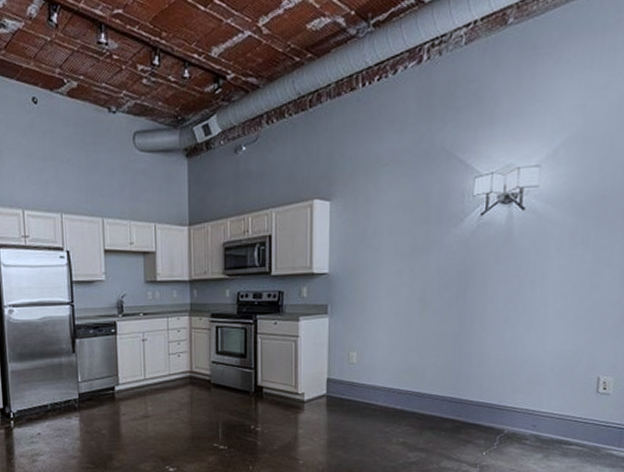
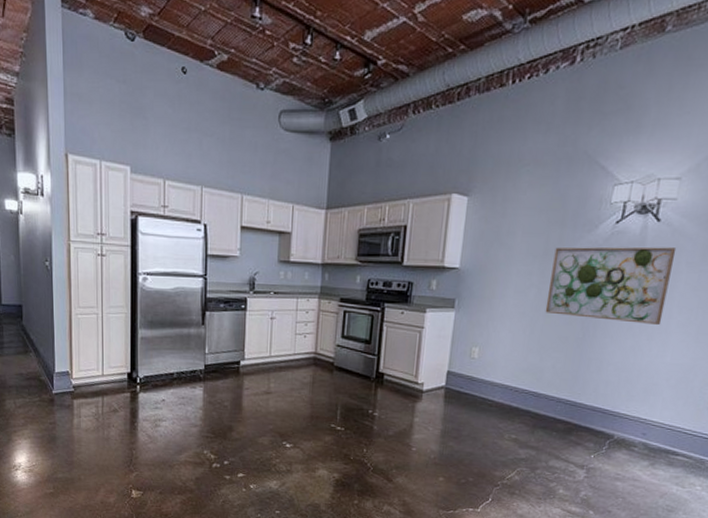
wall art: none [419,234,545,314] -> present [545,247,677,326]

